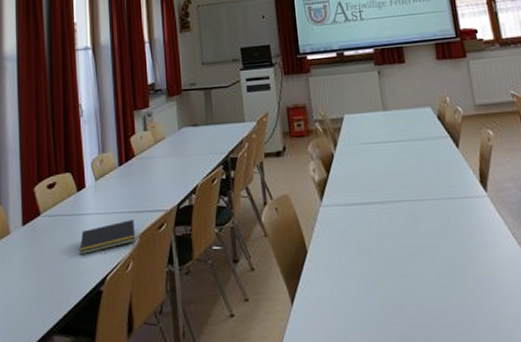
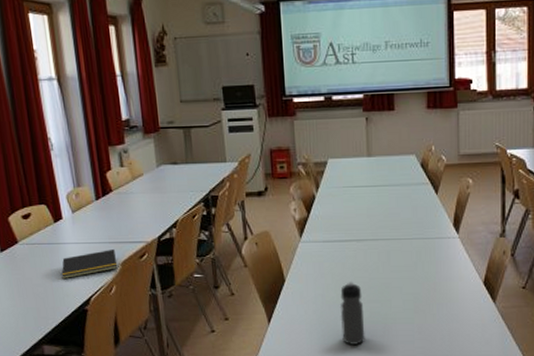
water bottle: none [367,252,400,331] -> present [340,282,365,345]

